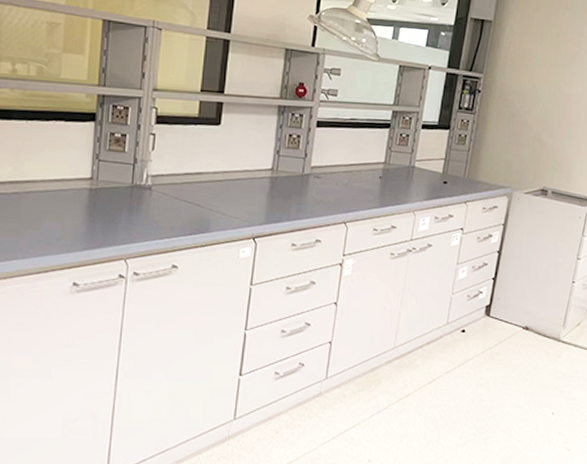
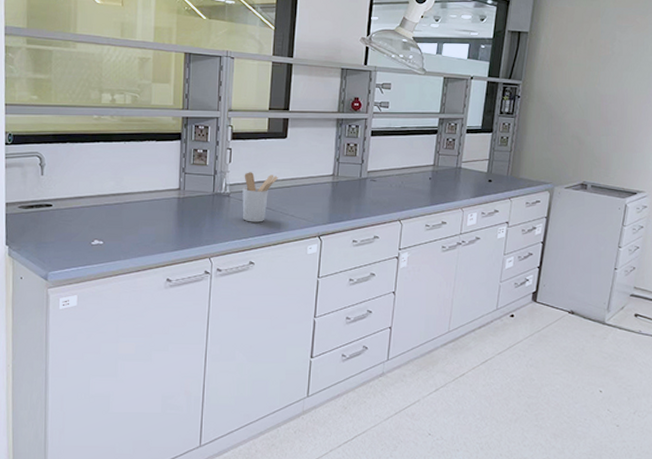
utensil holder: none [165,162,210,220] -> present [242,172,279,222]

